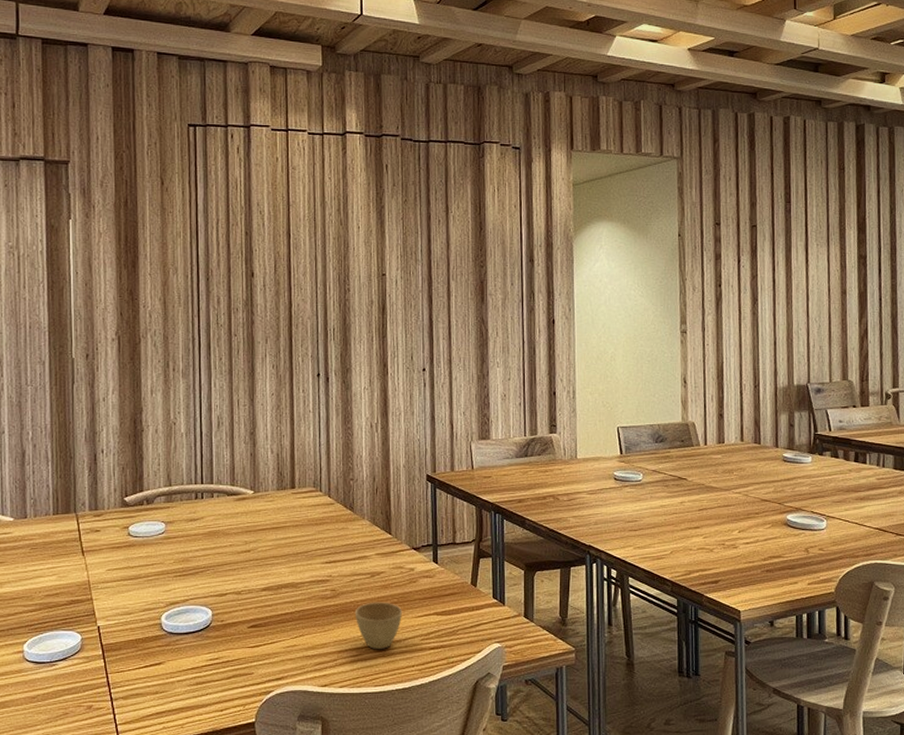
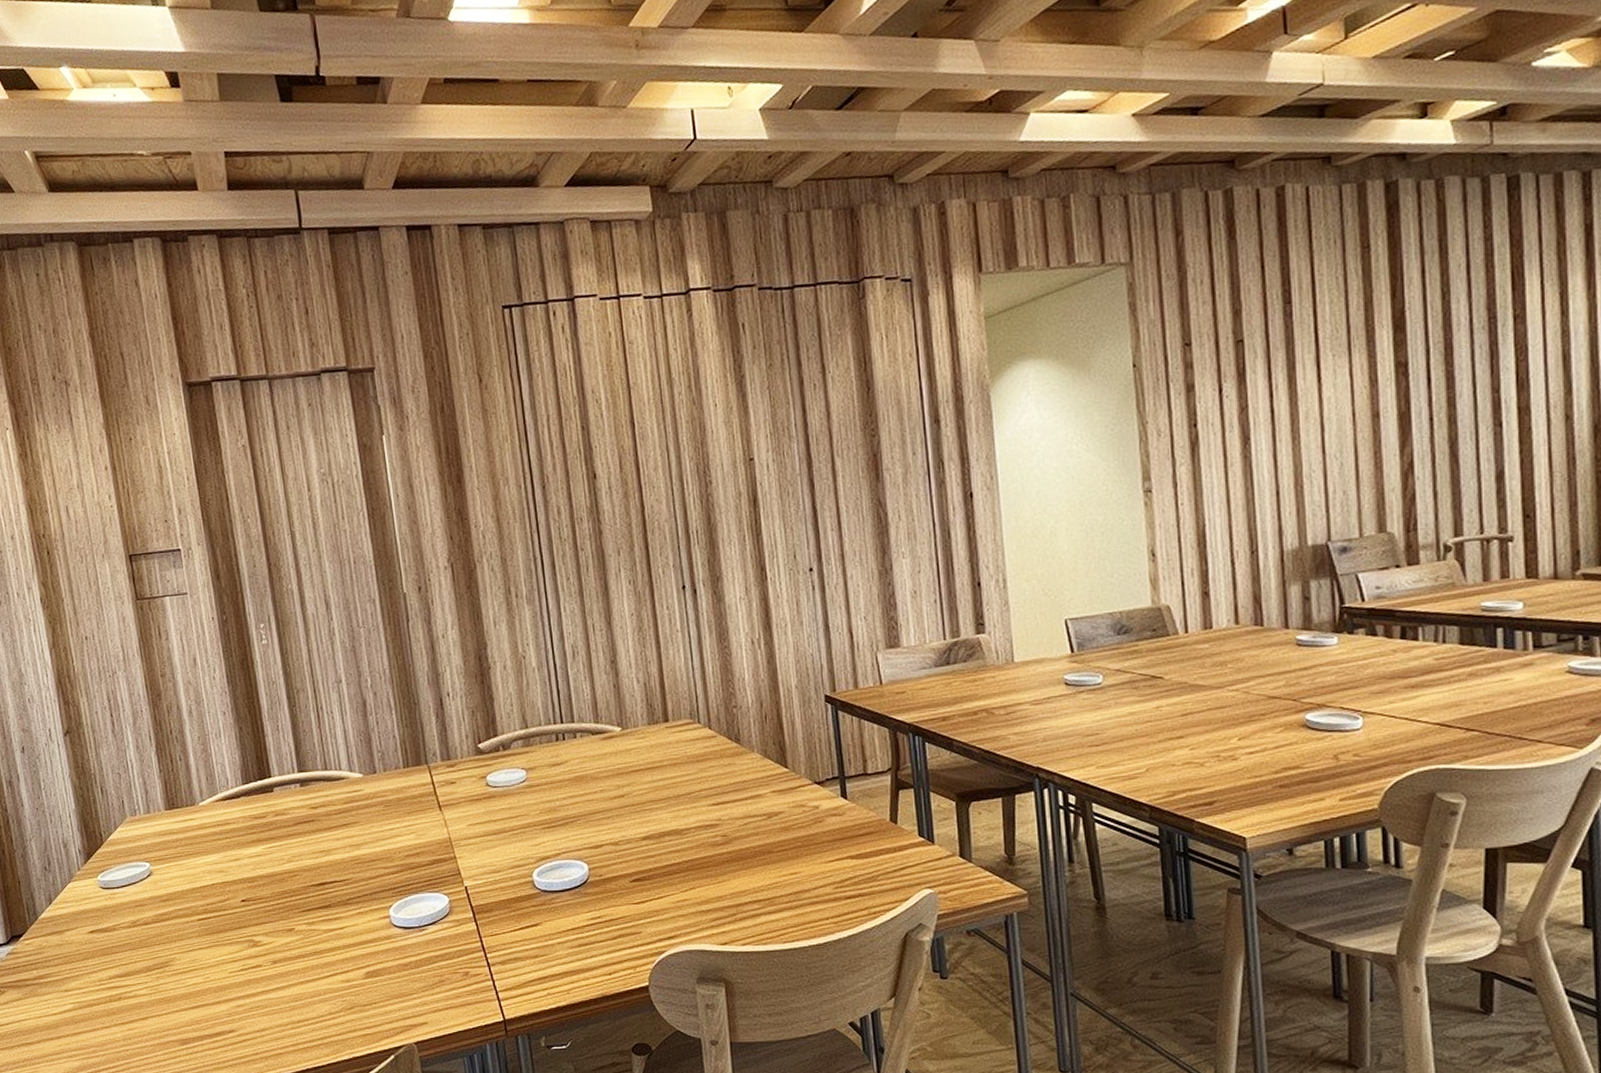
cup: present [354,602,402,649] -> none [752,846,809,901]

